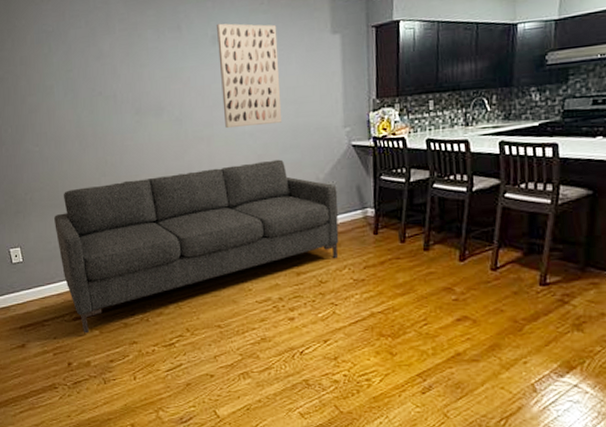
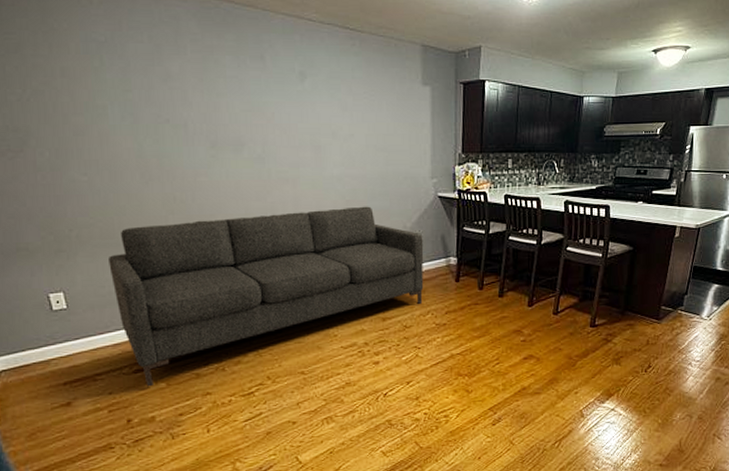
wall art: present [217,23,283,129] -> none [305,59,372,172]

